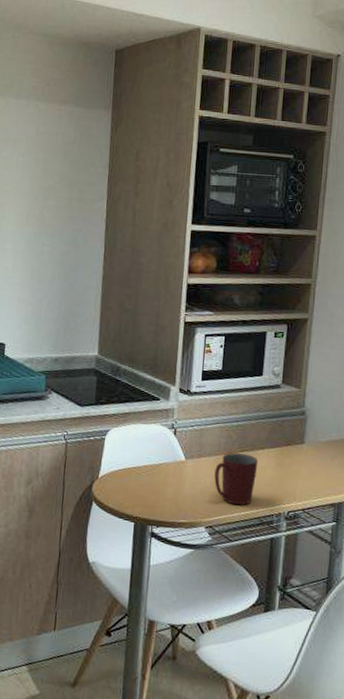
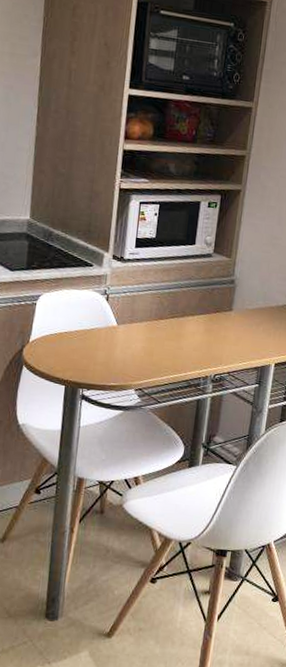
mug: present [214,453,259,505] -> none [145,319,188,369]

